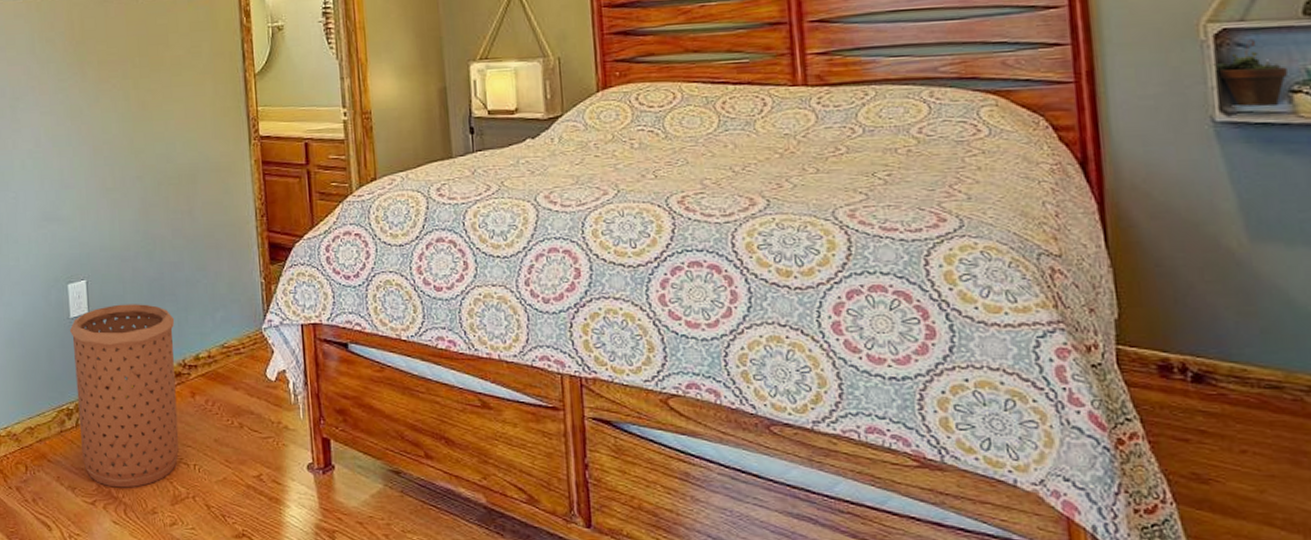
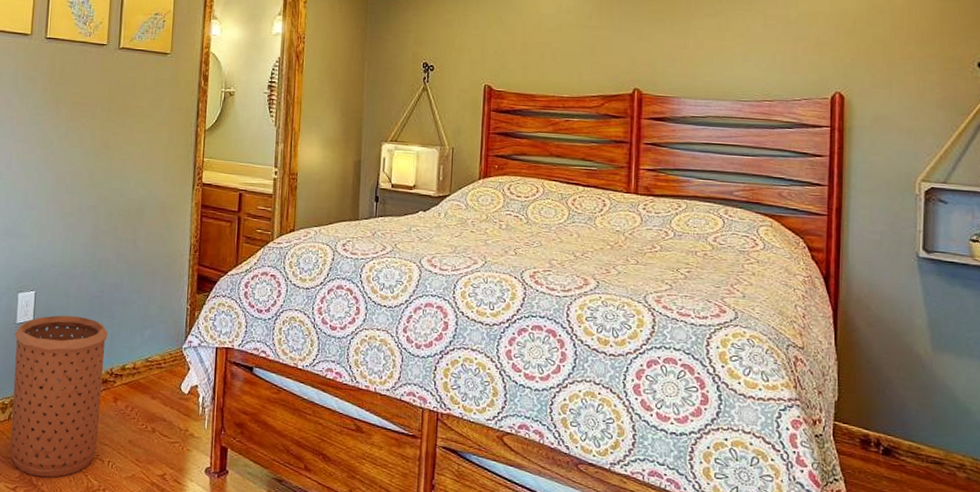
succulent plant: present [1213,38,1287,107] -> none [922,197,970,251]

